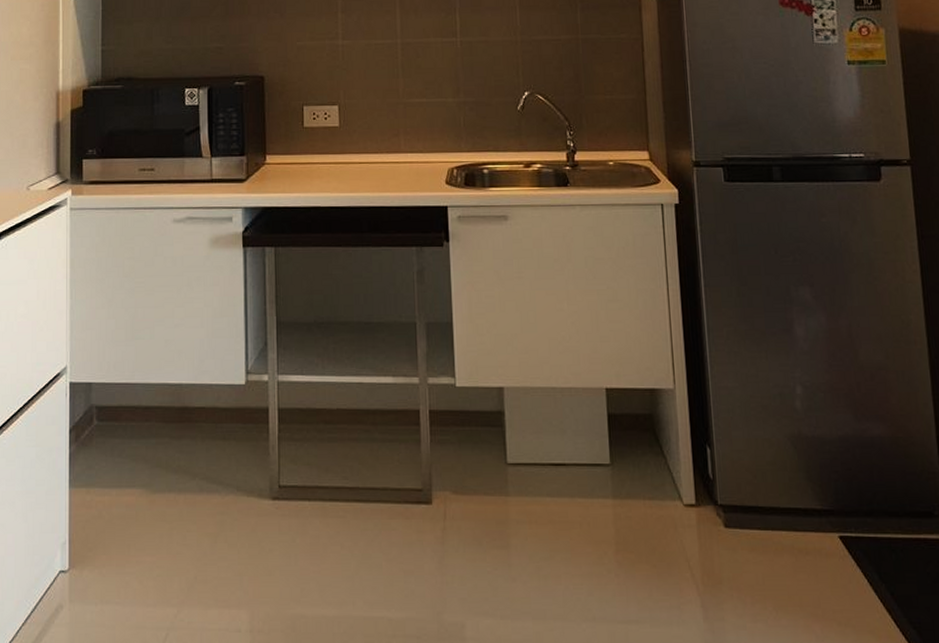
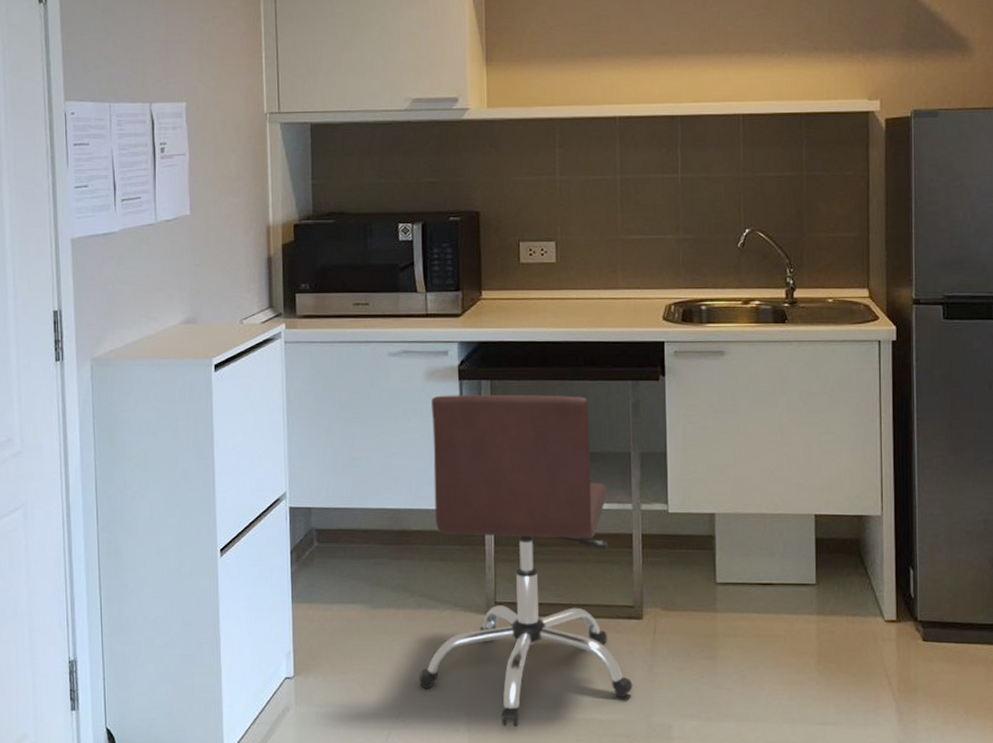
chair: none [198,262,423,627] -> present [418,394,633,727]

